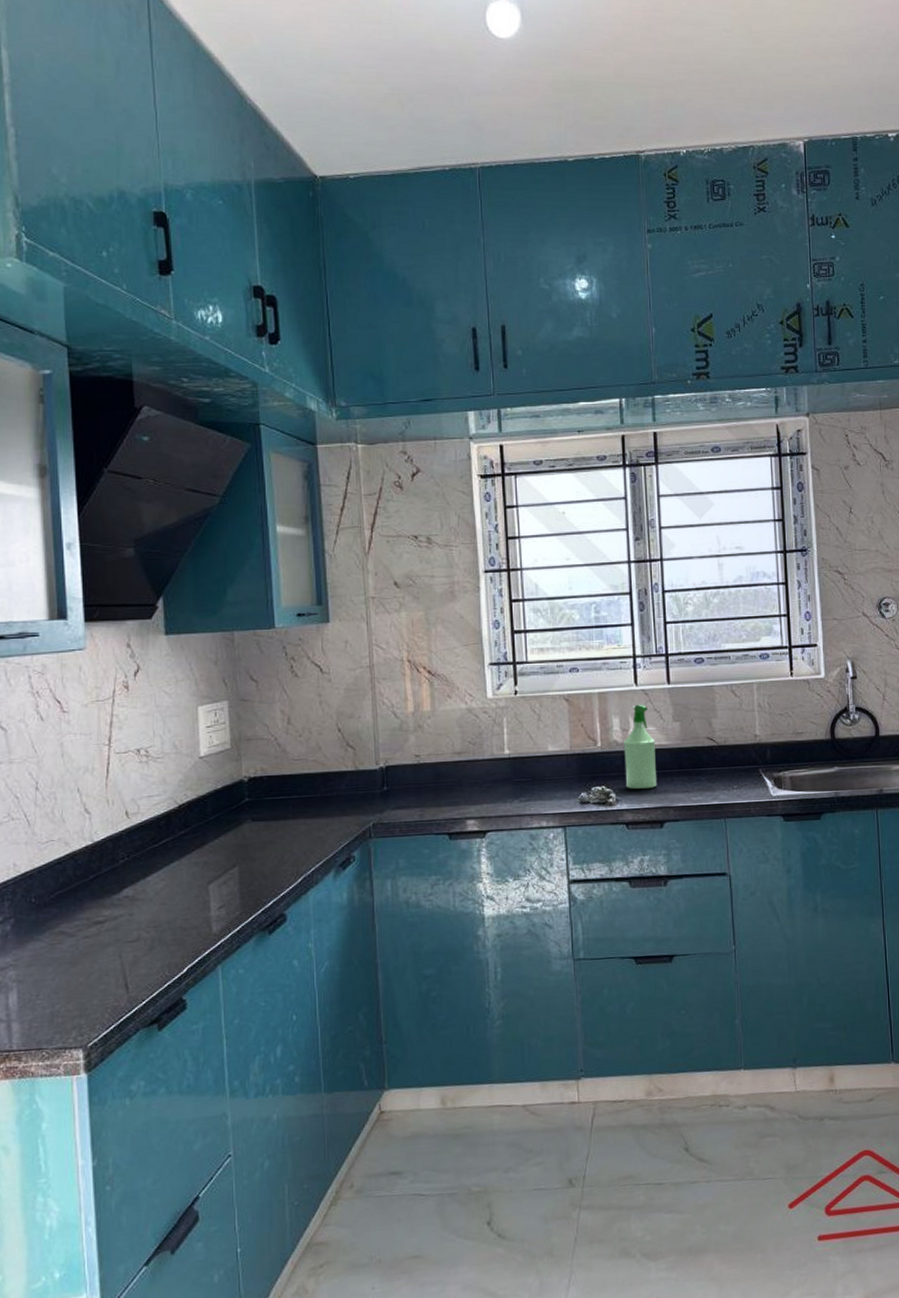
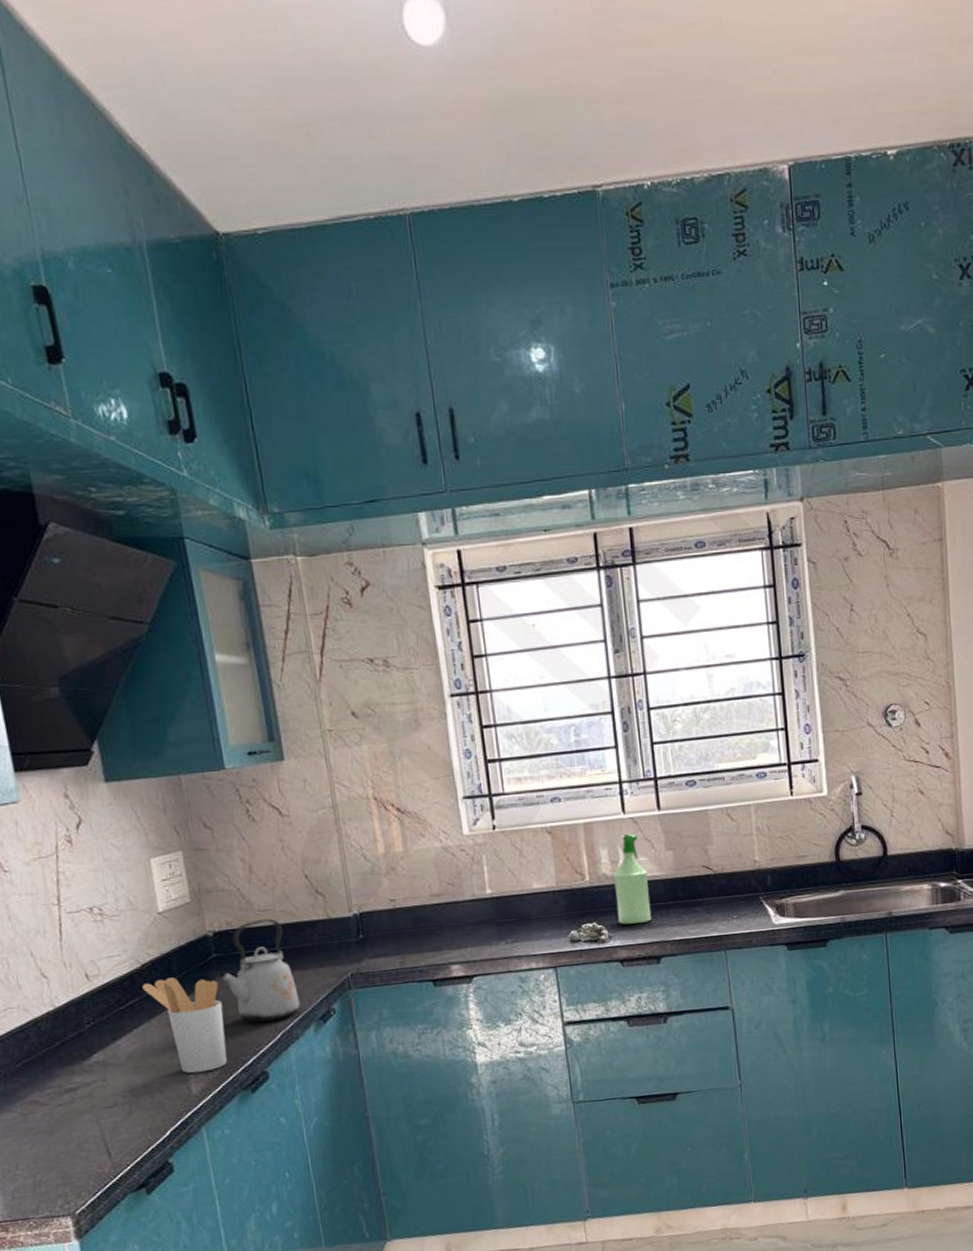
utensil holder: none [177,819,250,913] -> present [142,977,227,1074]
kettle: none [249,767,322,866] -> present [219,918,300,1022]

